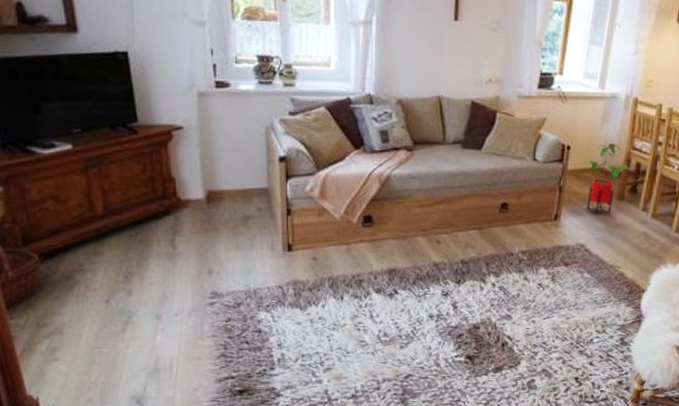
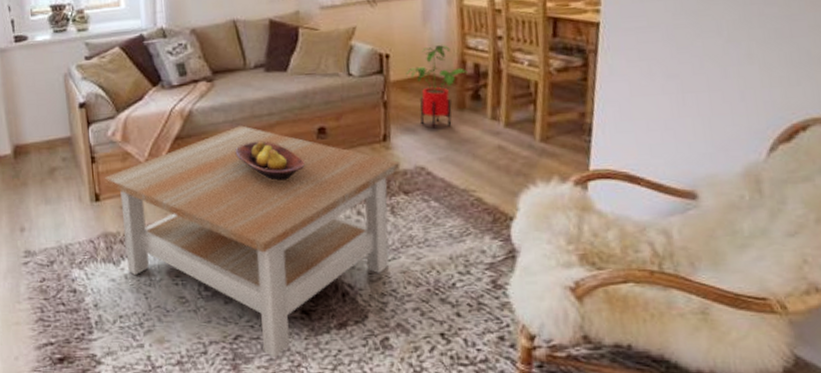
coffee table: none [298,194,565,394] -> present [104,125,401,358]
fruit bowl: none [426,209,486,246] -> present [235,140,305,181]

